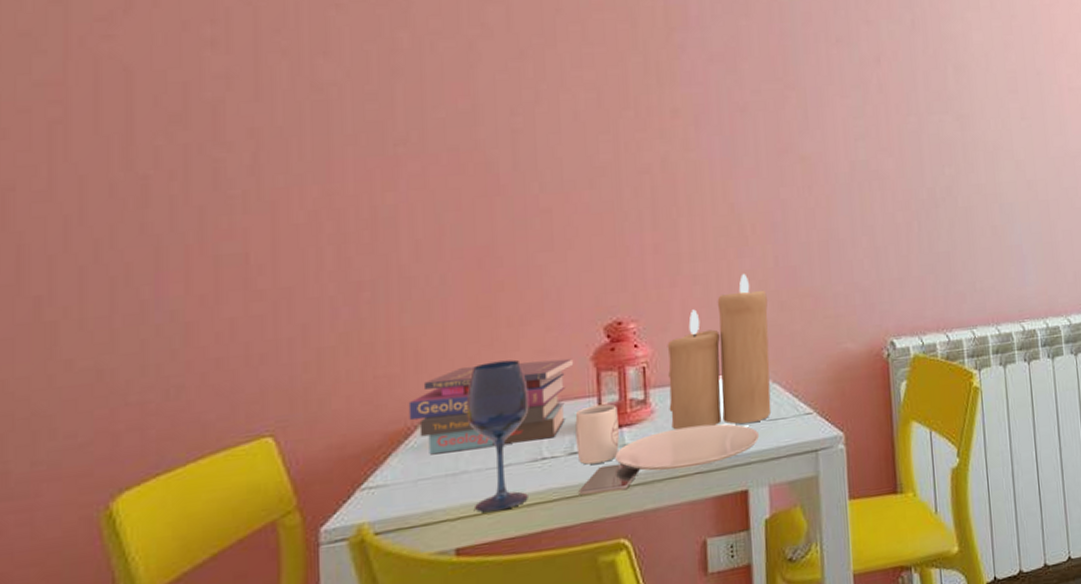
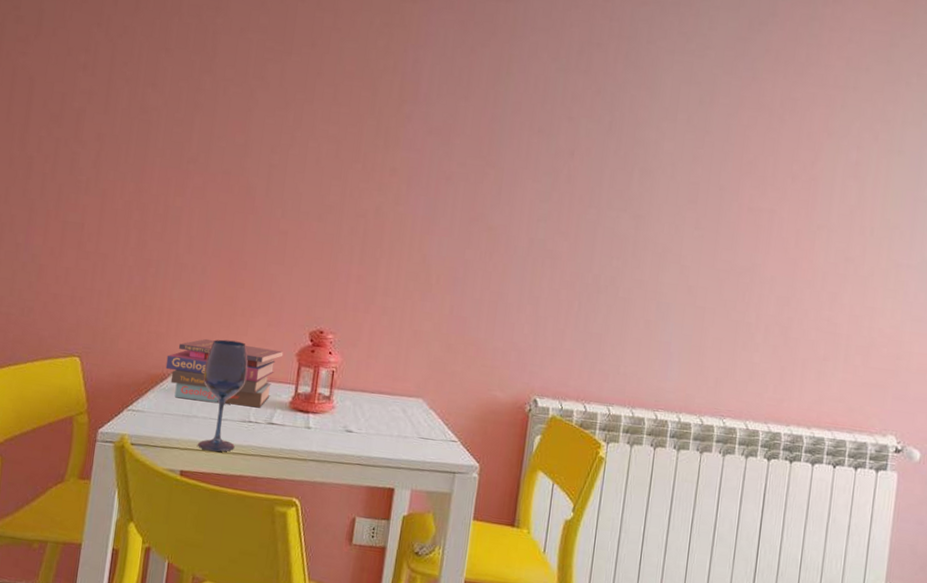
mug: present [575,404,619,465] -> none [274,391,309,437]
smartphone: present [579,463,640,495] -> none [270,438,316,462]
plate: present [615,423,760,471] -> none [300,424,412,460]
candle: present [667,274,772,430] -> none [345,315,439,437]

